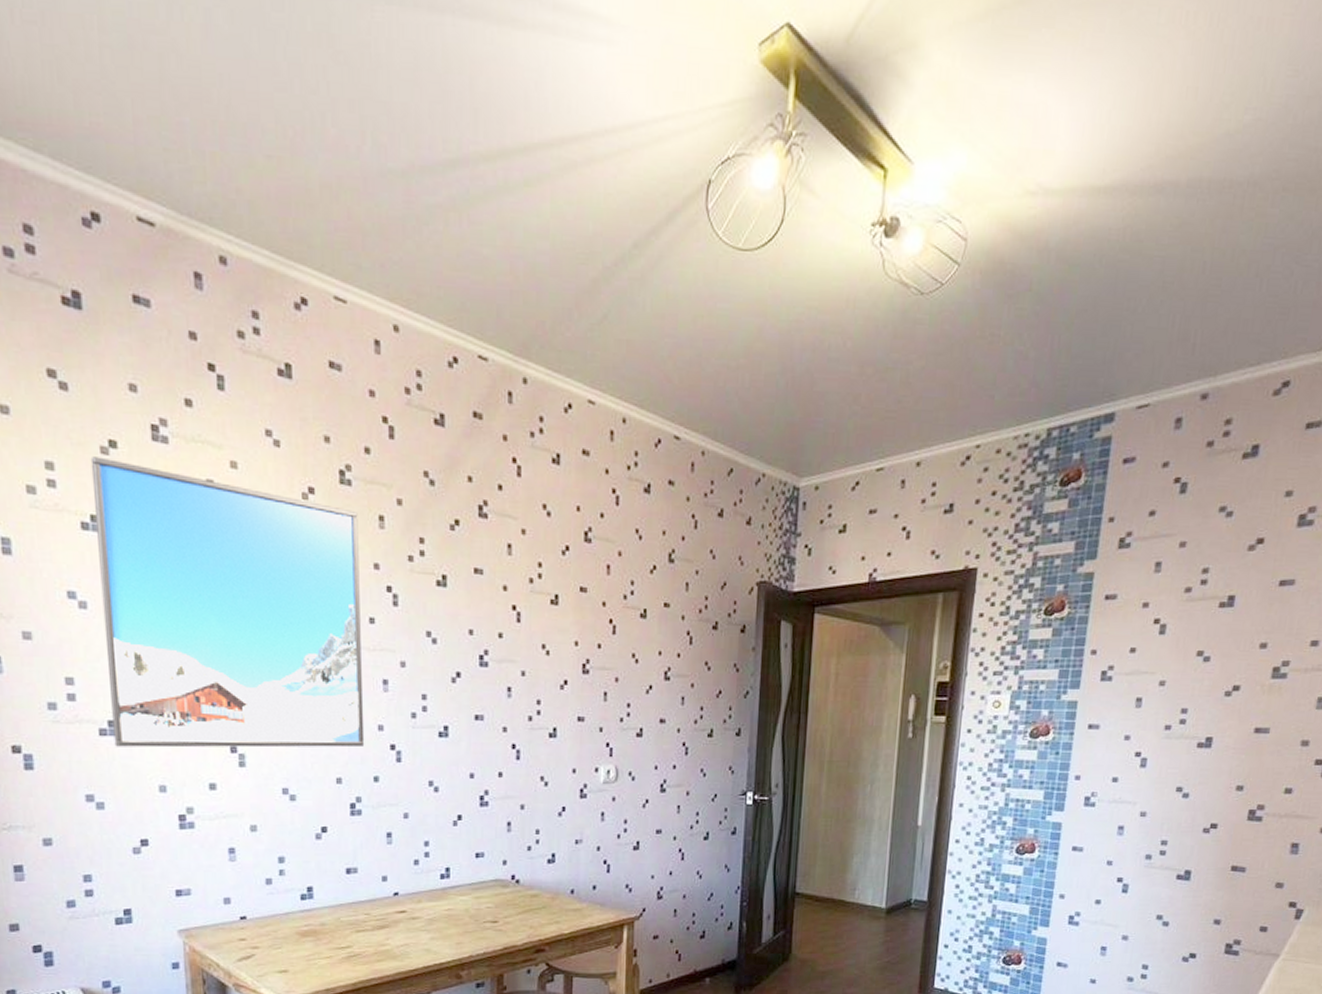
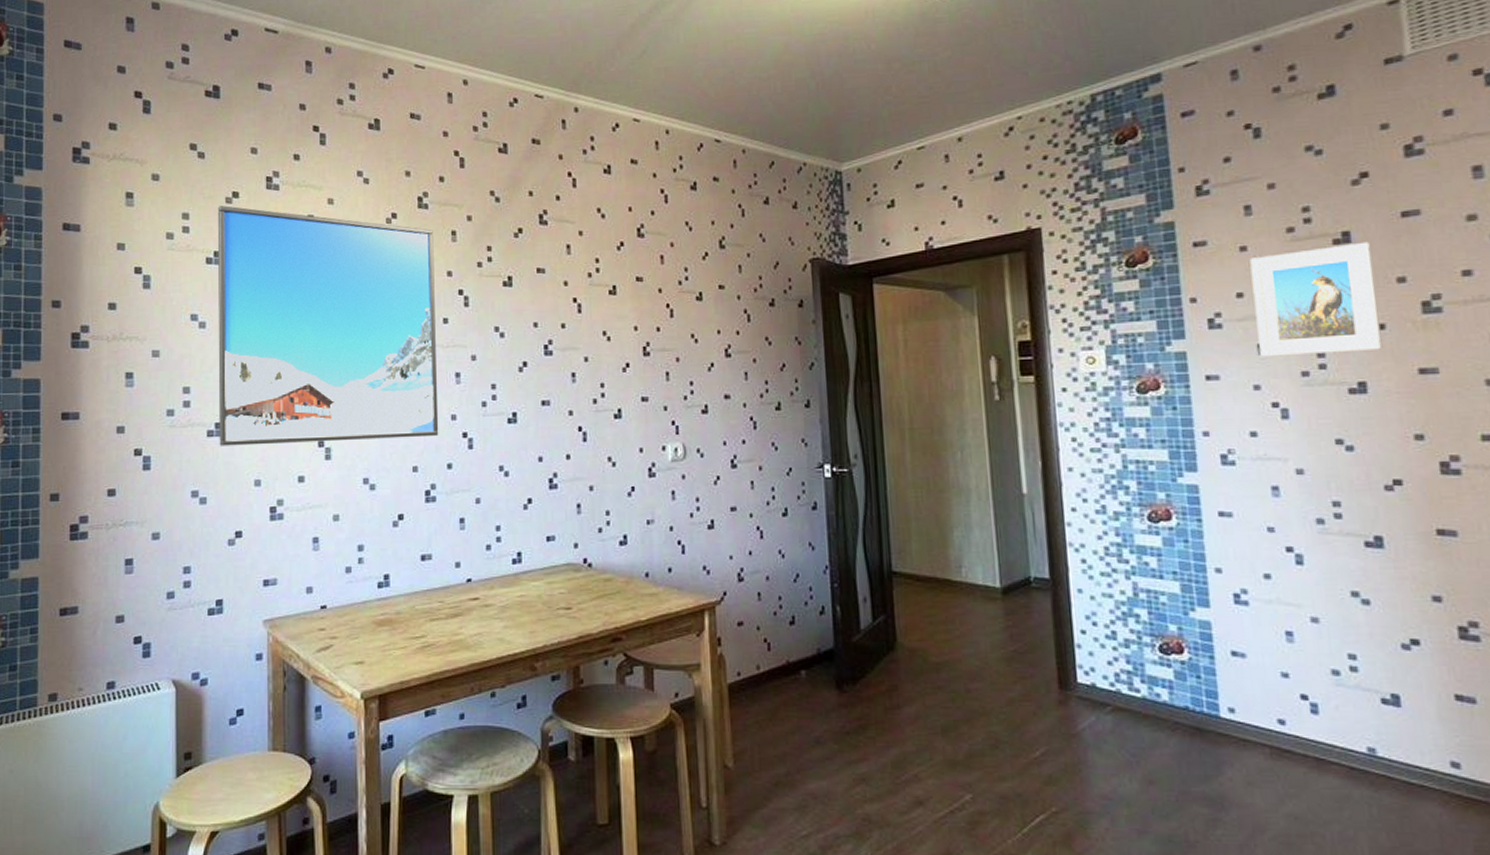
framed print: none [1136,607,1249,711] -> present [1249,241,1383,357]

